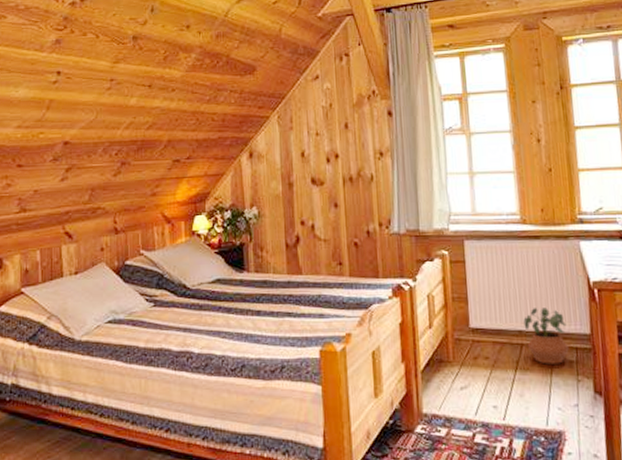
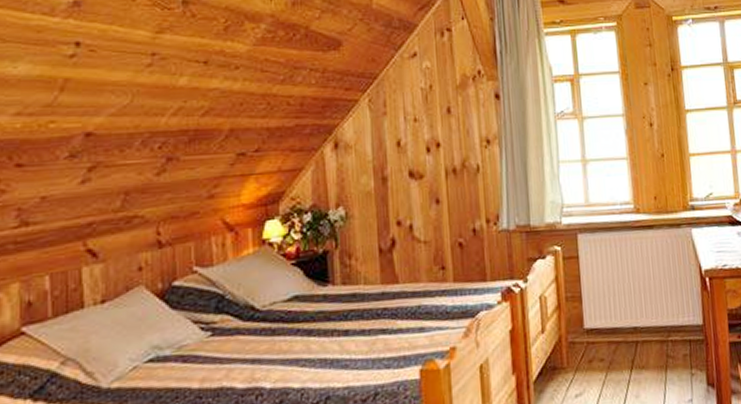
potted plant: present [523,308,569,365] -> none [638,301,683,361]

